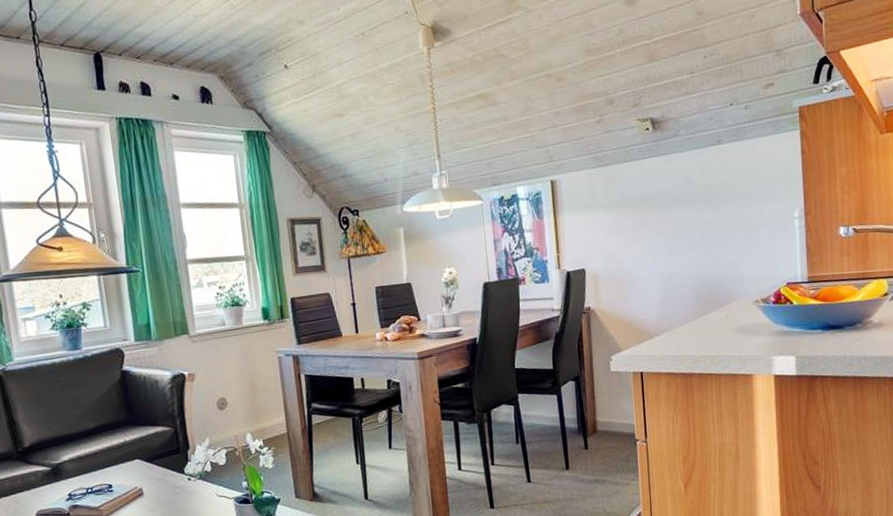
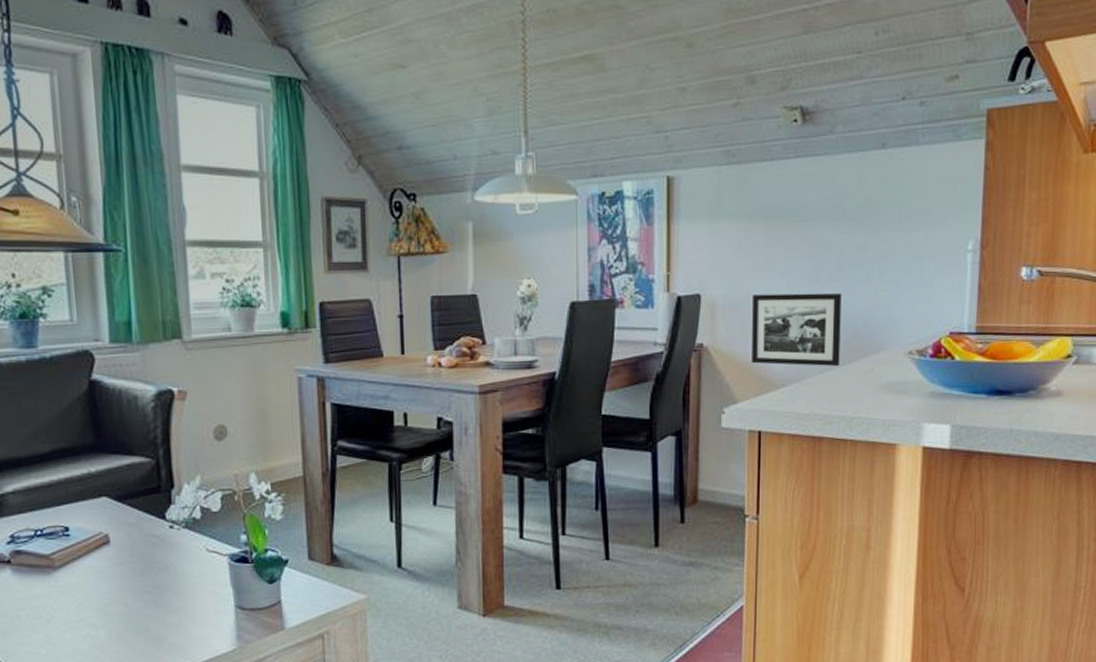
picture frame: none [626,259,701,320] -> present [752,293,842,367]

